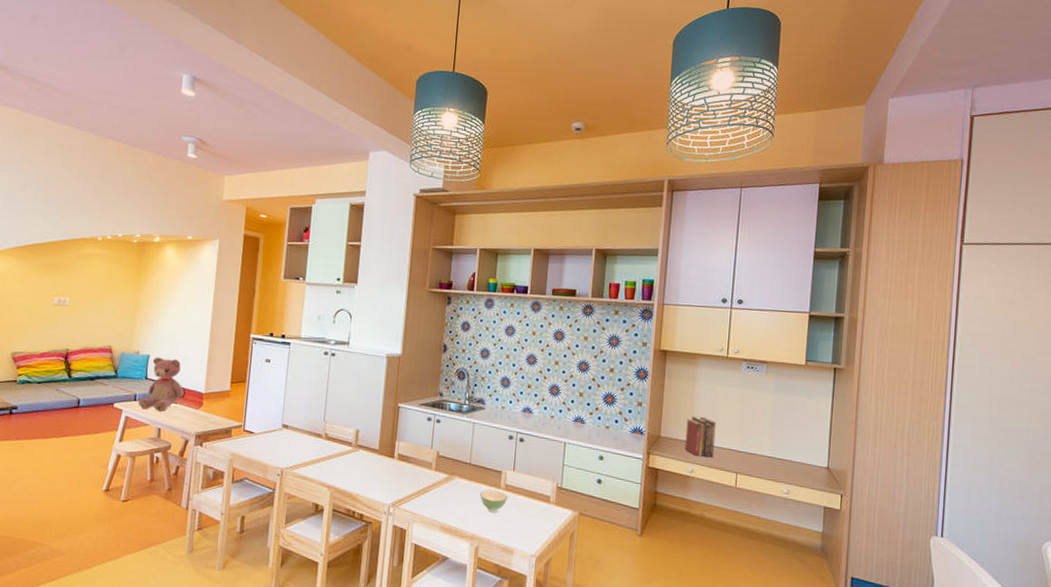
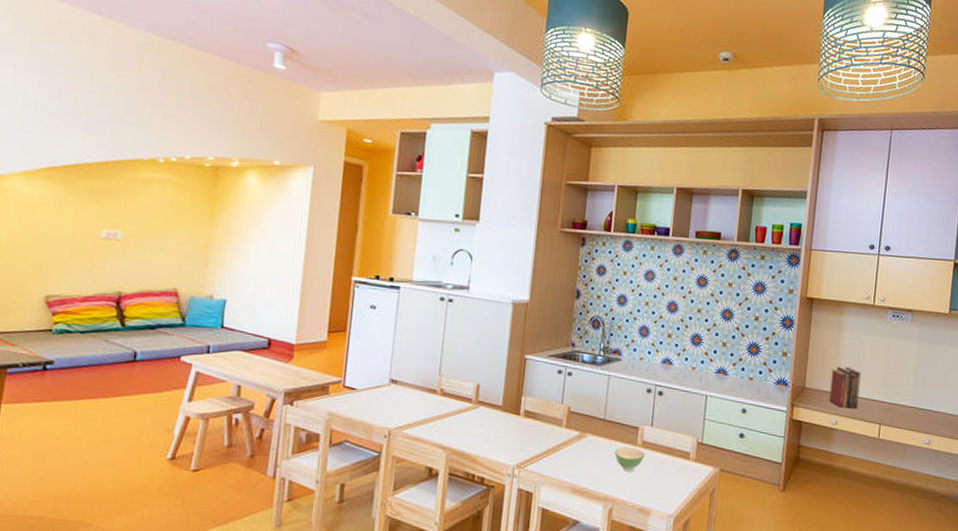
teddy bear: present [138,357,184,411] -> none [212,302,270,365]

